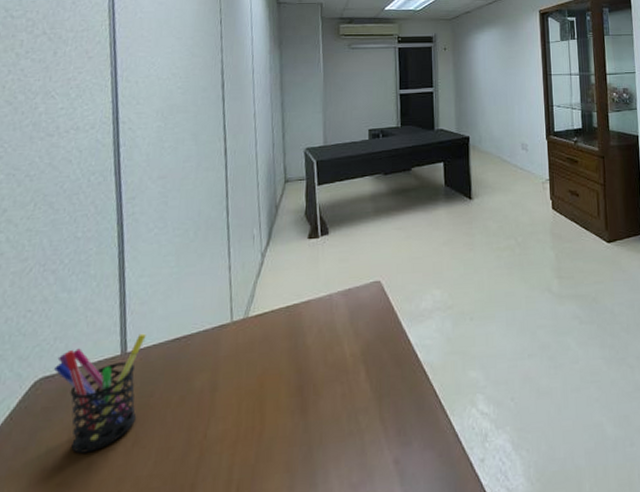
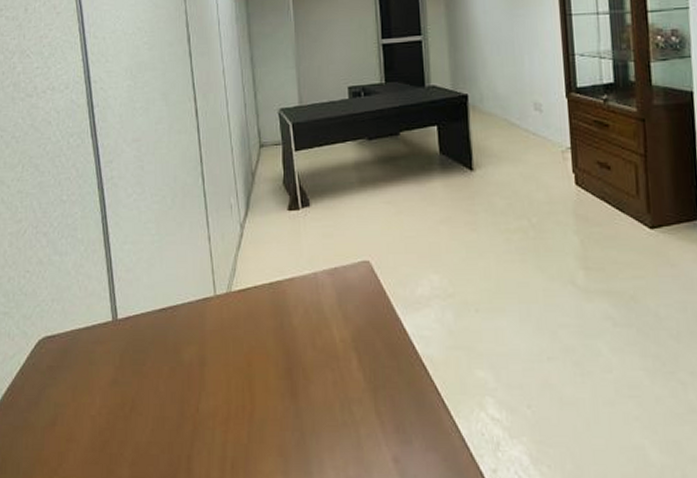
pen holder: present [53,333,146,454] -> none [53,301,134,413]

